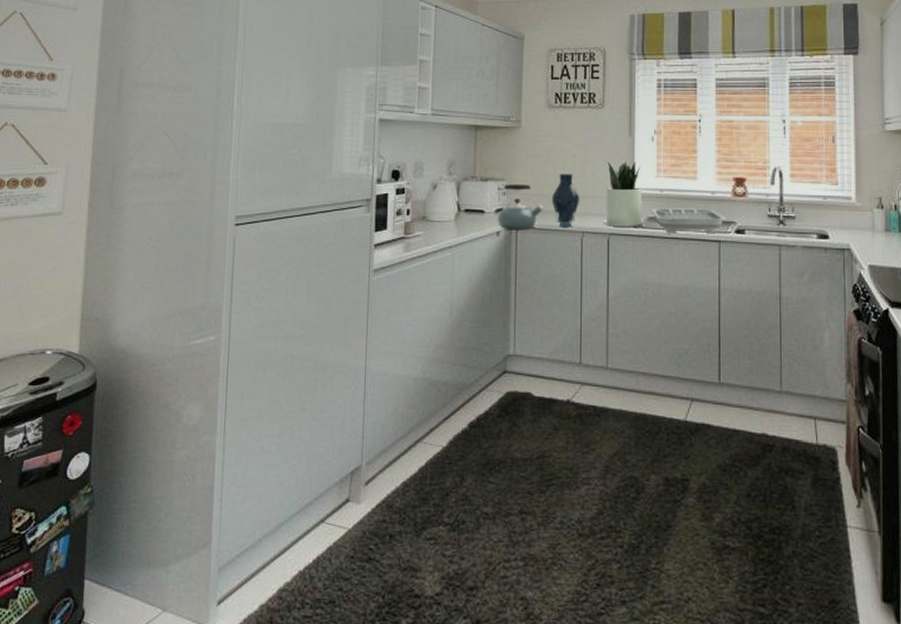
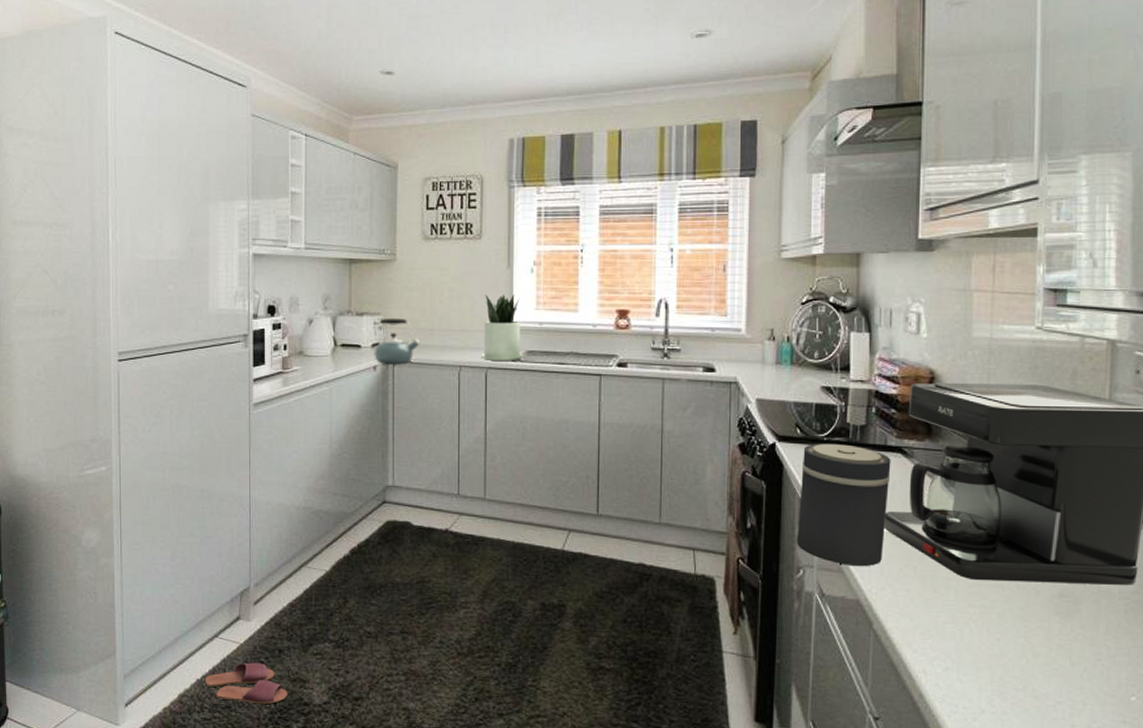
slippers: none [308,550,398,598] -> present [205,662,288,705]
vase: present [551,174,580,227] -> none [428,307,457,361]
dish rack: present [650,208,727,234] -> none [529,341,608,368]

